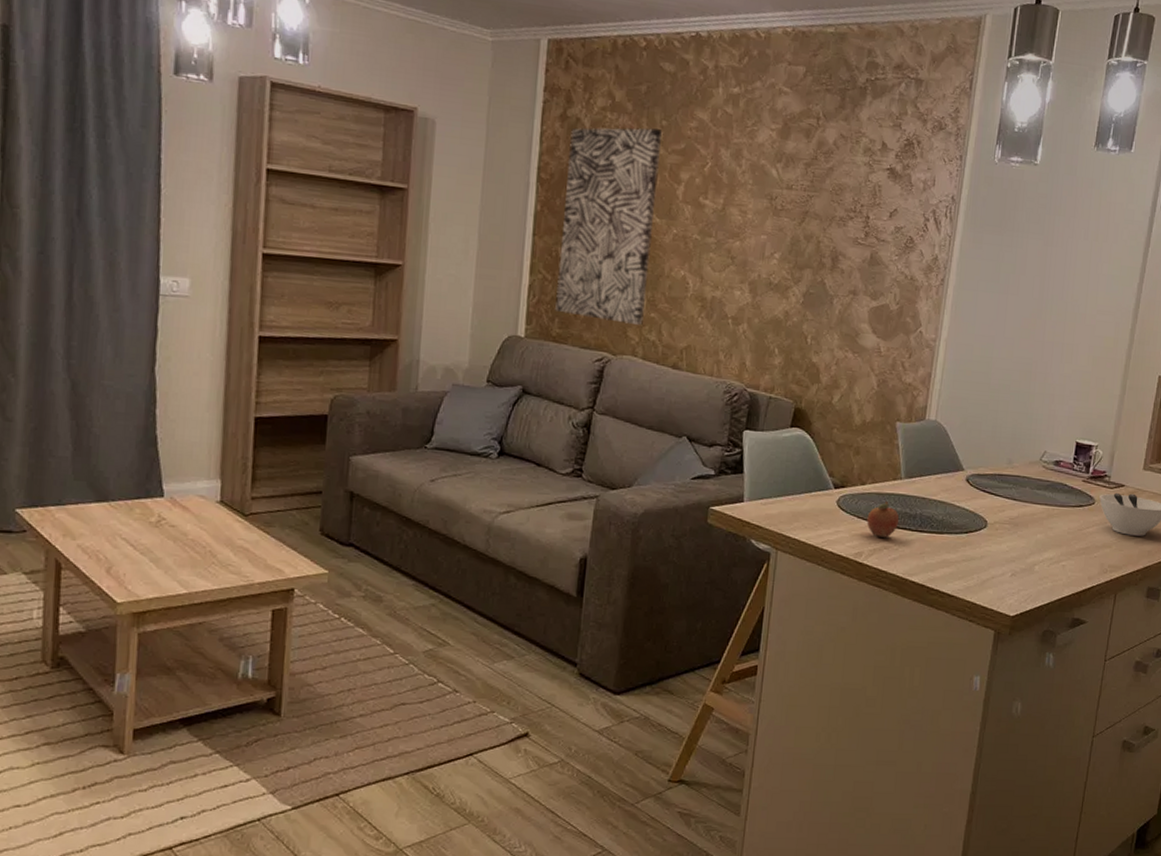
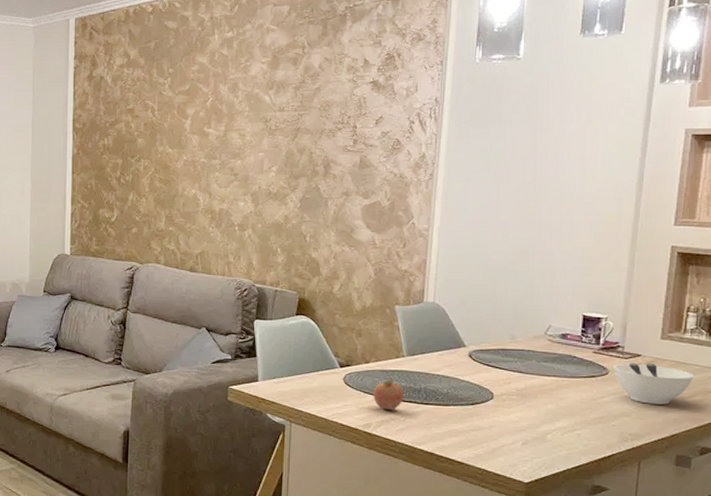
wall art: present [554,128,662,326] -> none [92,76,170,238]

